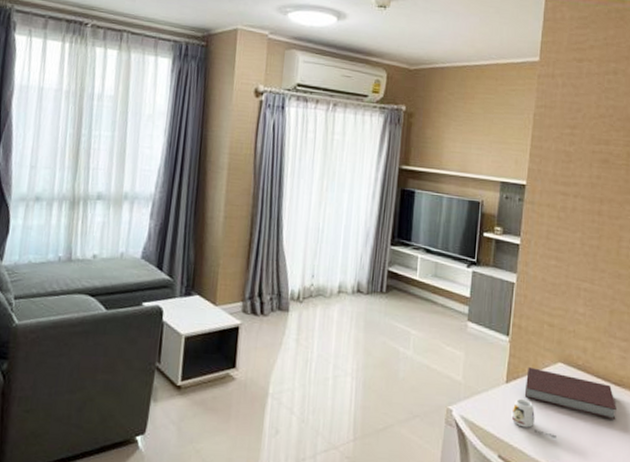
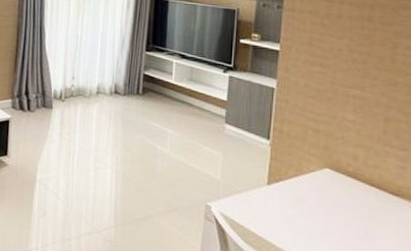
mug: present [511,398,556,438] -> none [274,200,325,243]
notebook: present [524,367,616,421] -> none [287,171,394,231]

